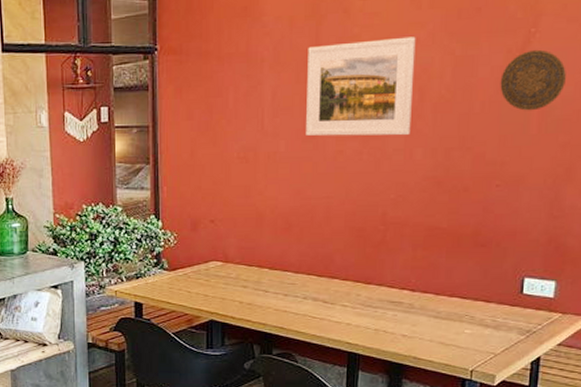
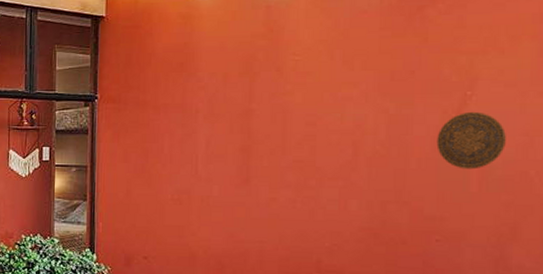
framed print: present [306,36,416,136] -> none [239,95,349,187]

